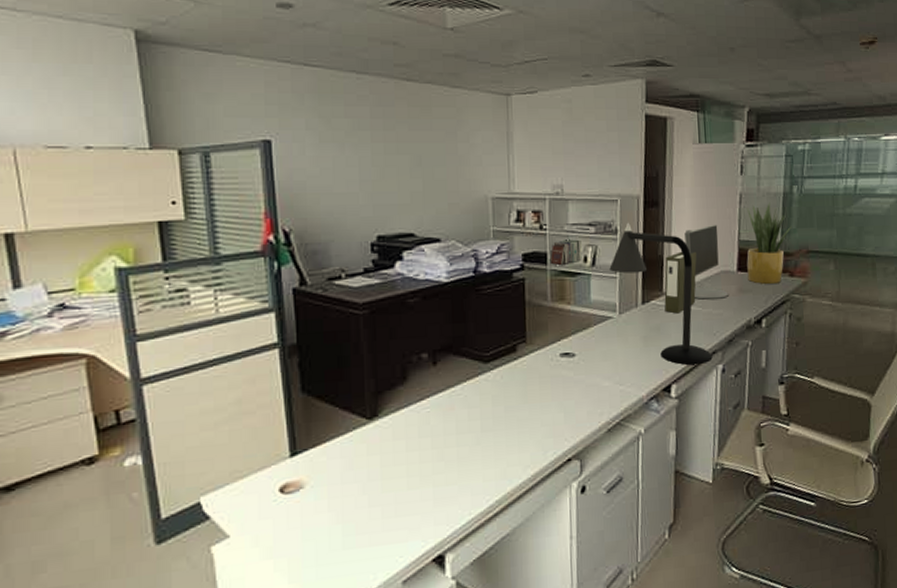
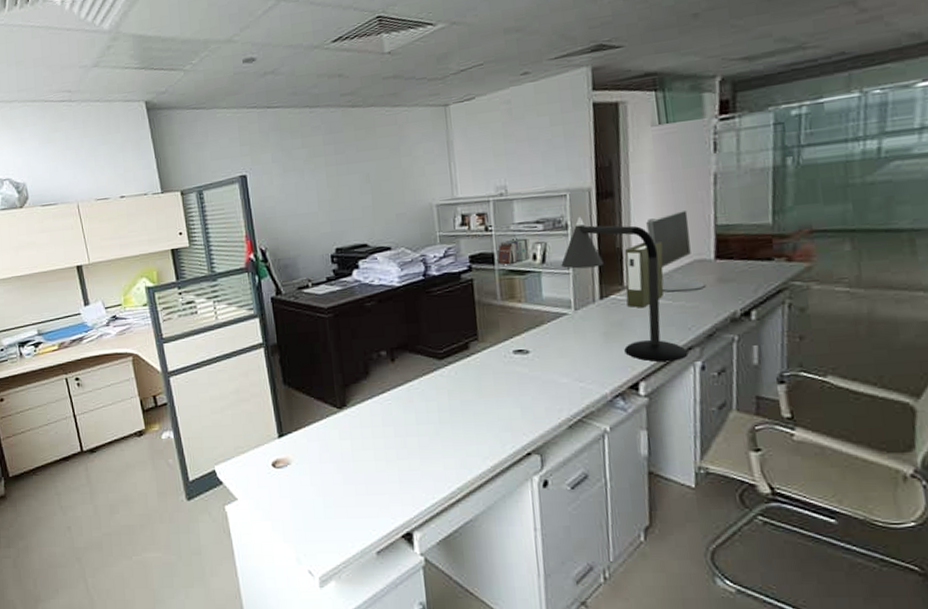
planter: present [747,202,792,284] -> none [725,179,787,272]

